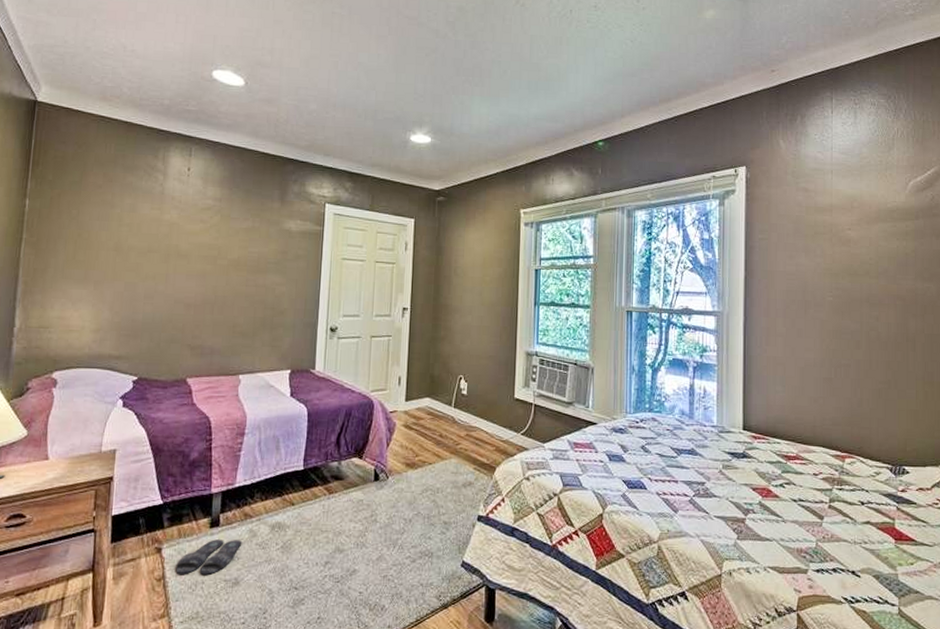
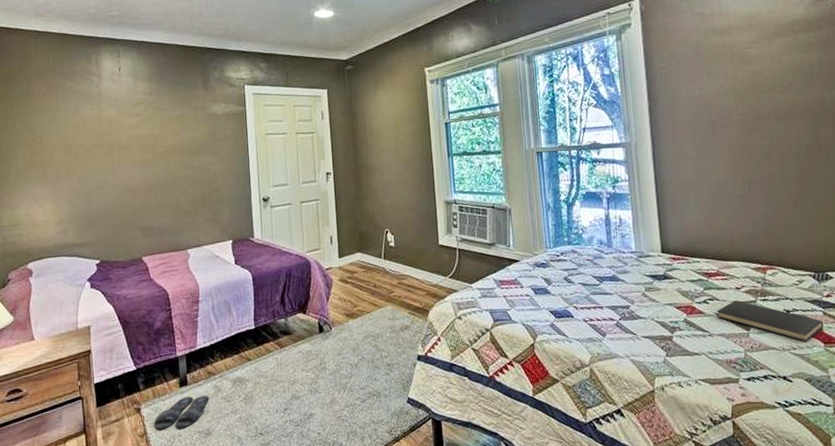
hardcover book: none [792,487,896,537] -> present [716,300,823,342]

